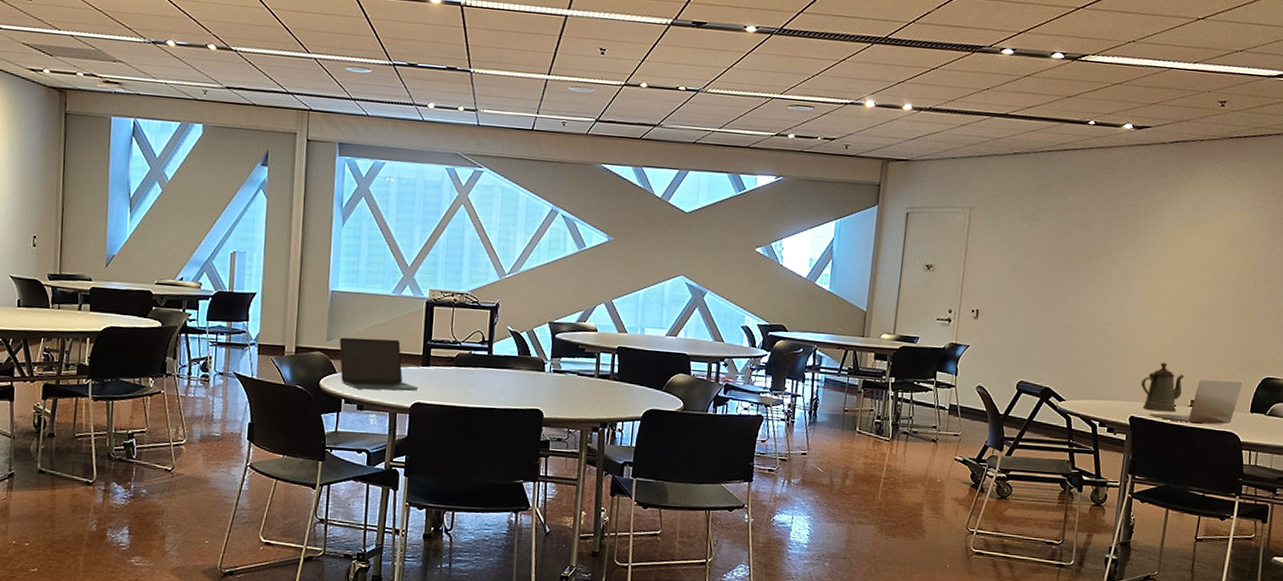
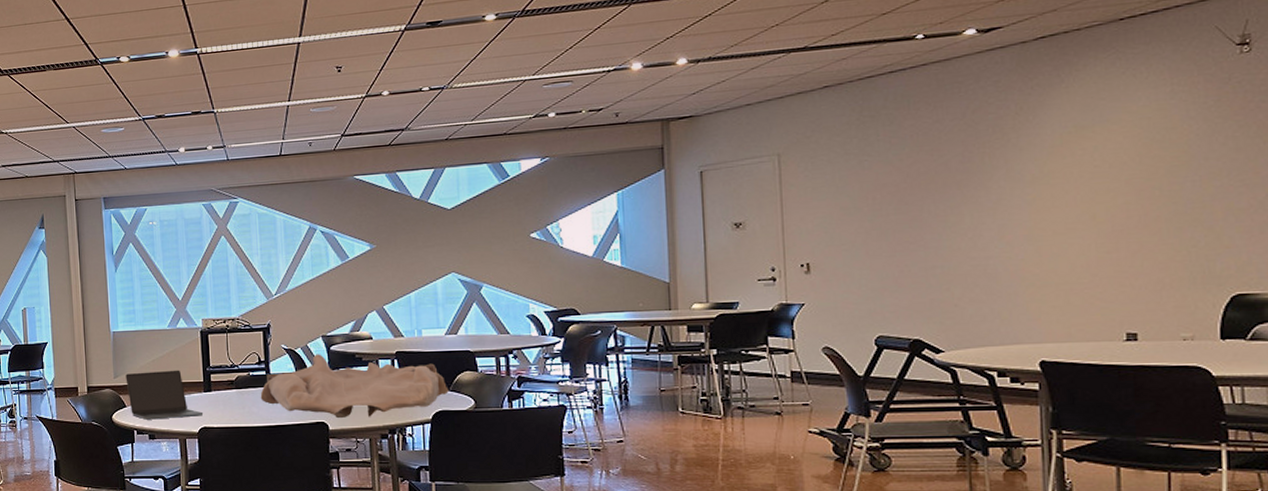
jacket: none [479,340,662,409] -> present [260,354,449,419]
coffee pot: present [1141,362,1185,413] -> none [1049,292,1111,352]
laptop: present [1149,379,1243,425] -> none [1067,303,1202,361]

